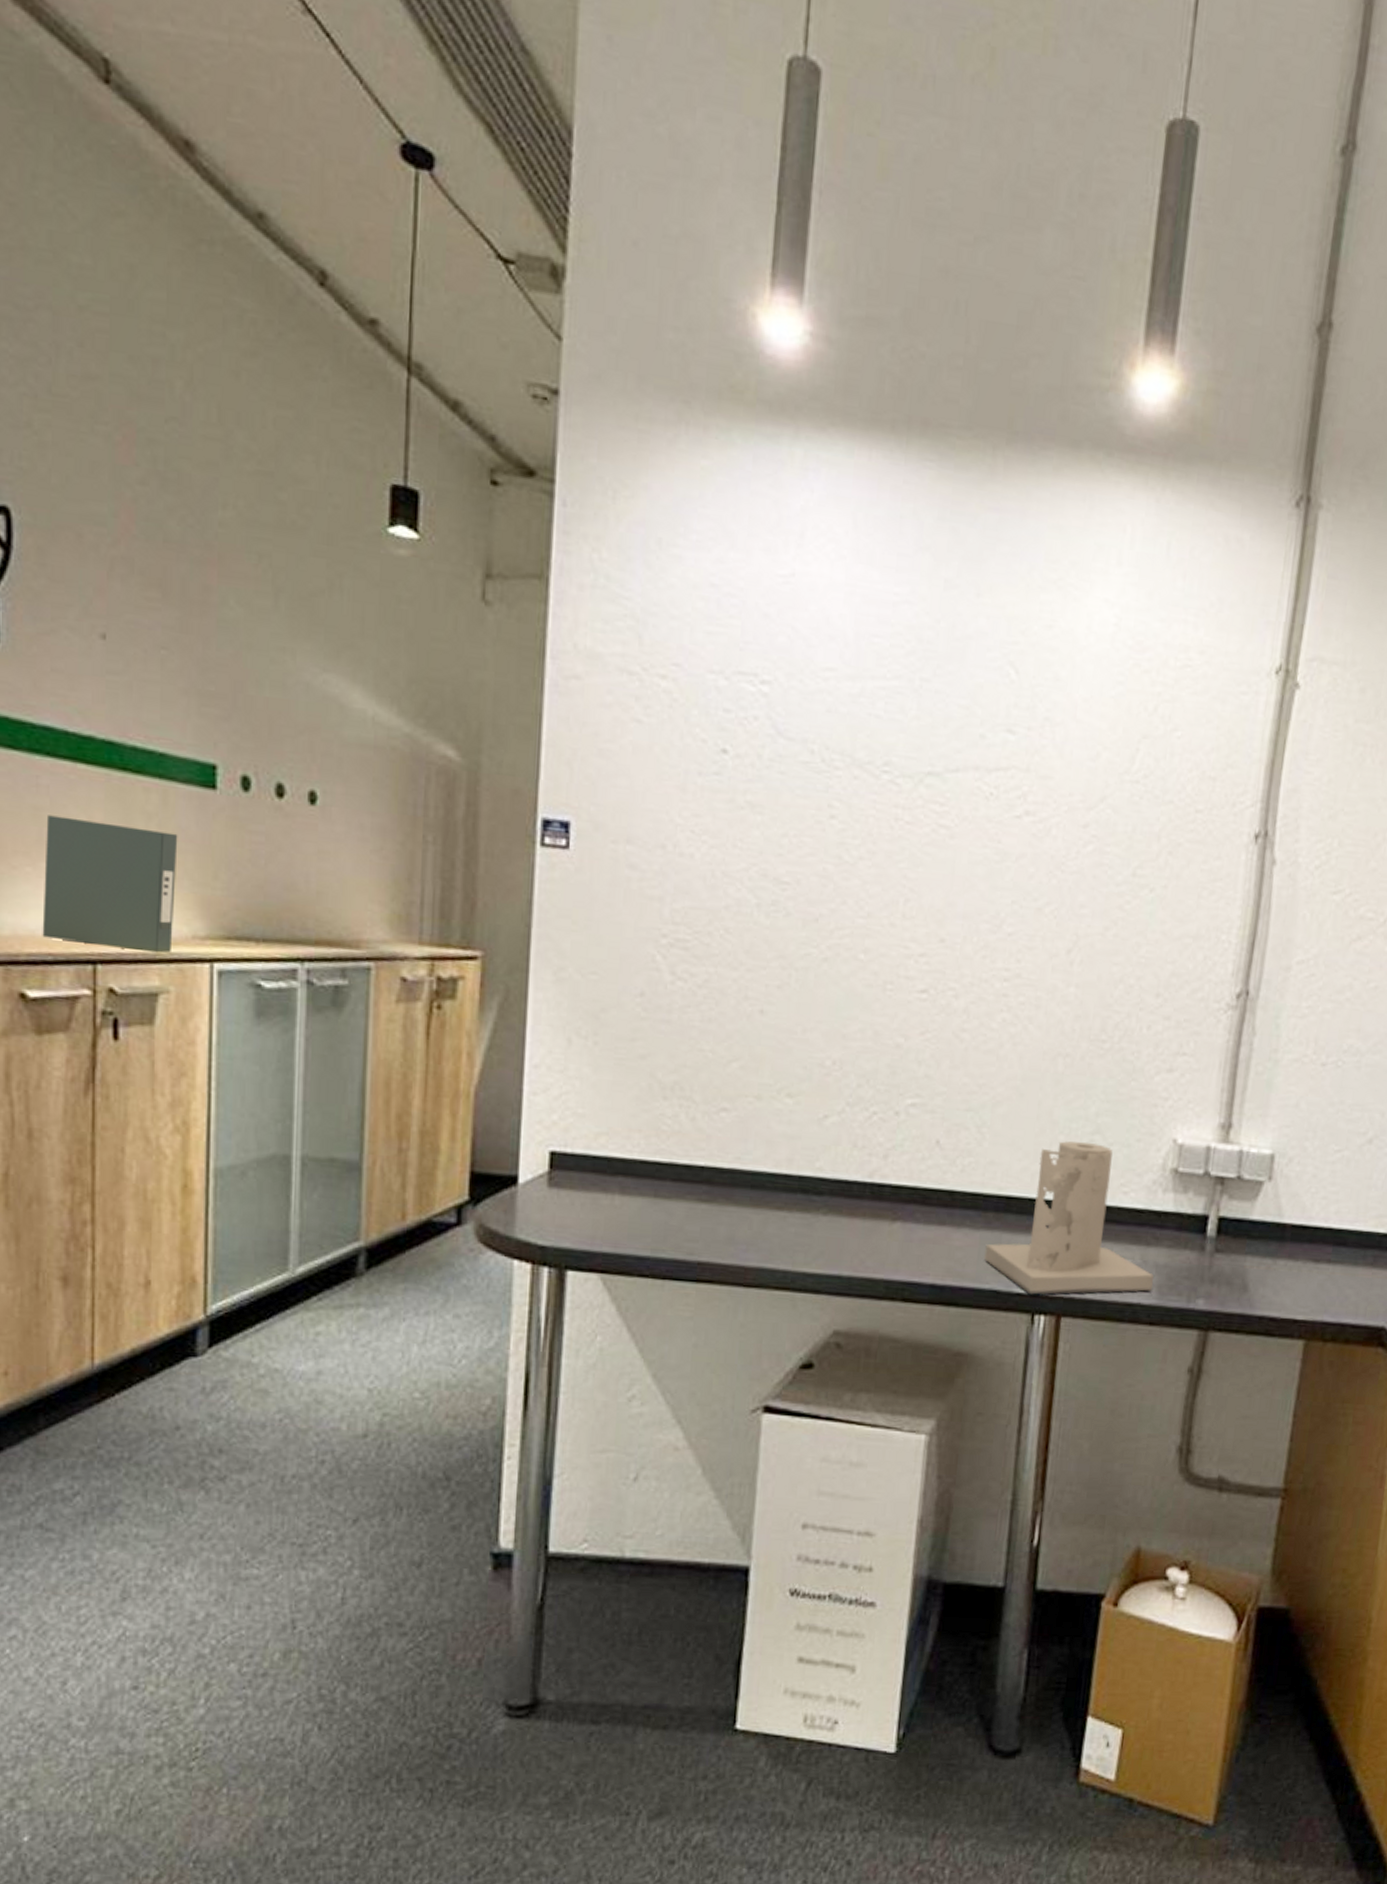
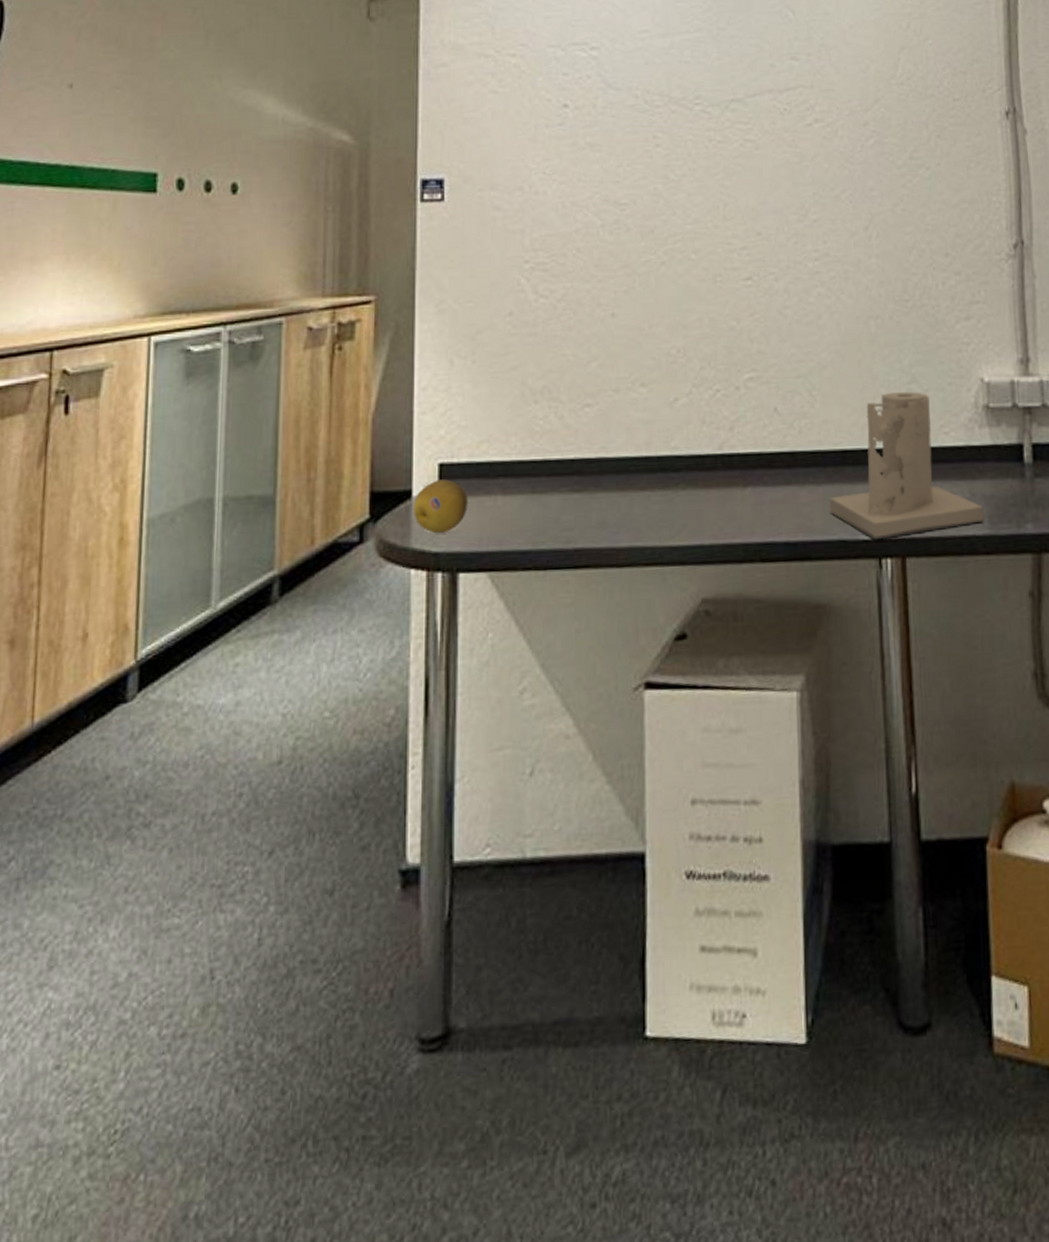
binder: present [42,815,178,954] -> none [9,231,125,335]
fruit: none [518,1168,581,1227] -> present [413,479,468,534]

